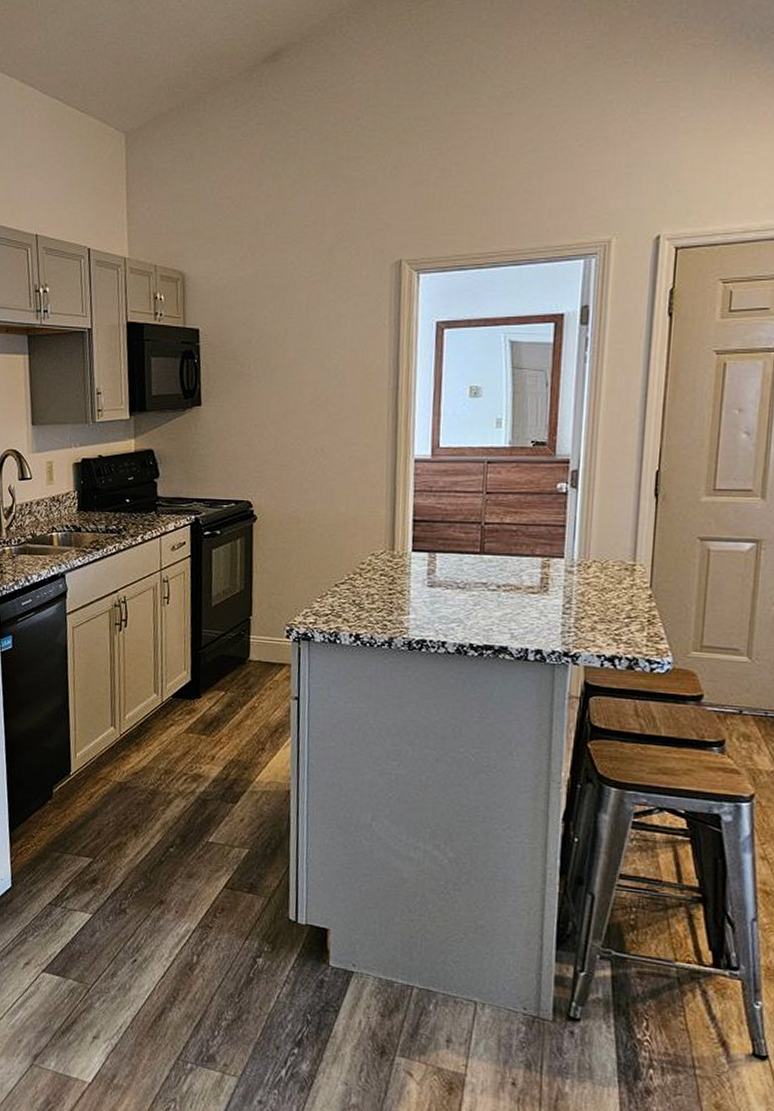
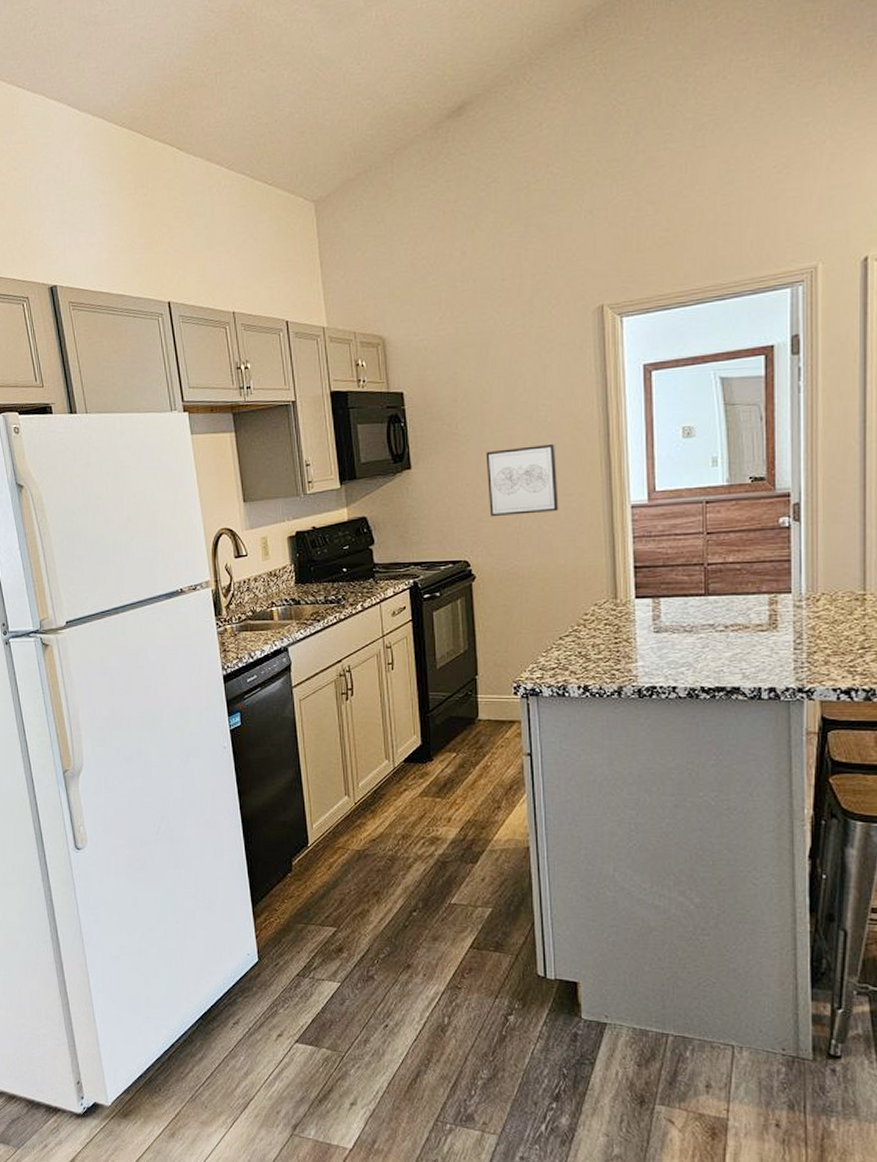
wall art: none [275,392,345,460] -> present [486,443,559,517]

